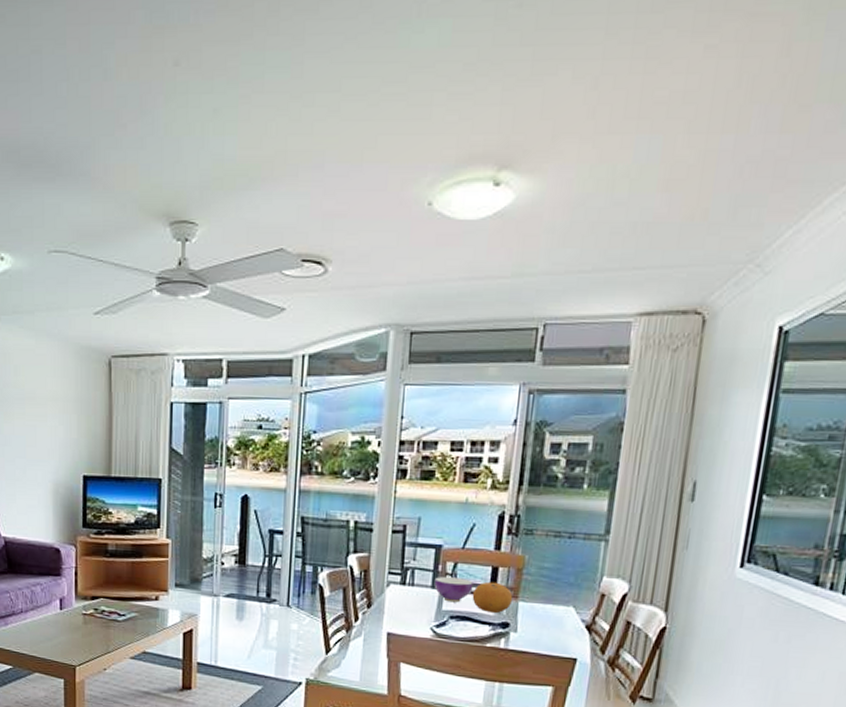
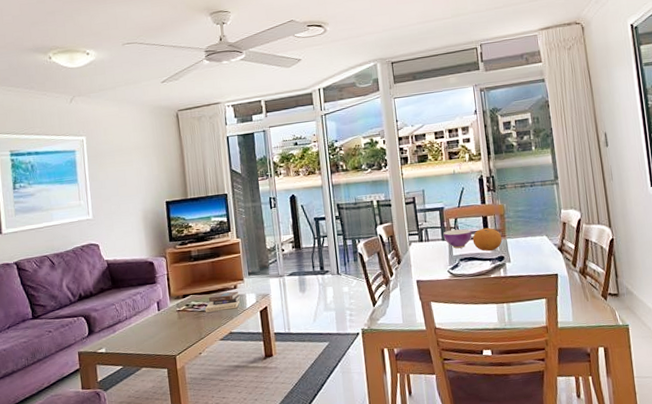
books: none [116,602,162,625] -> present [204,291,241,312]

